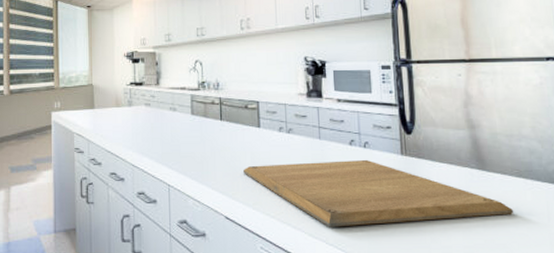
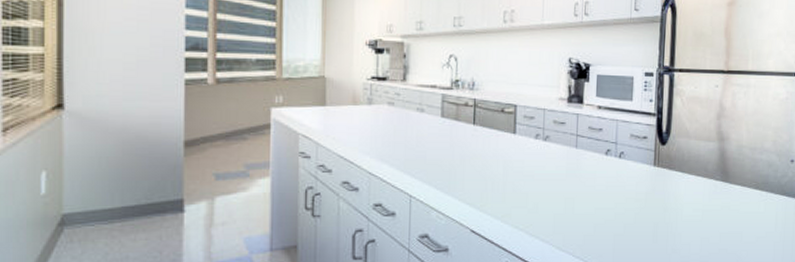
chopping board: present [243,159,514,227] -> none [494,170,748,240]

